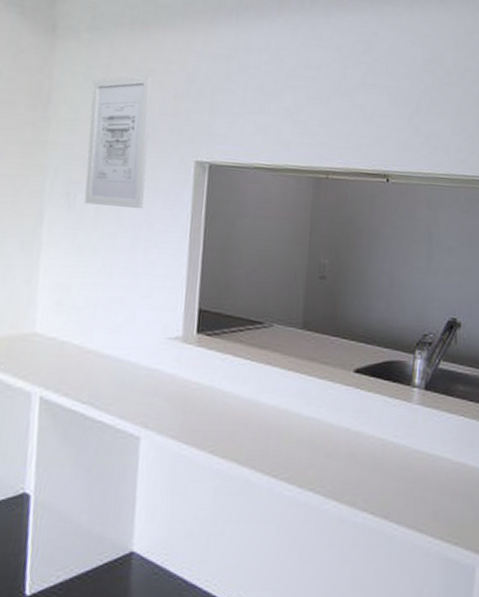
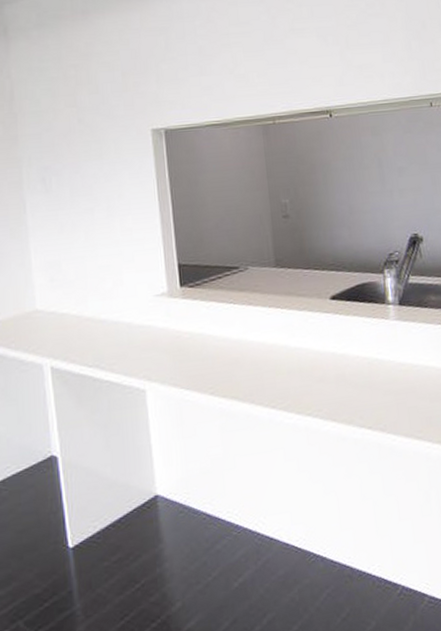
wall art: present [84,75,153,208] -> none [48,58,113,186]

